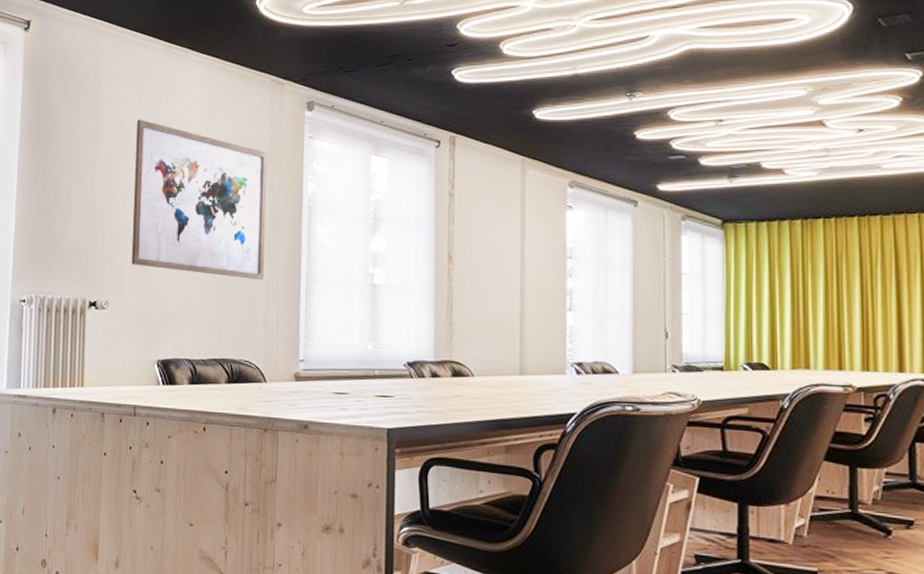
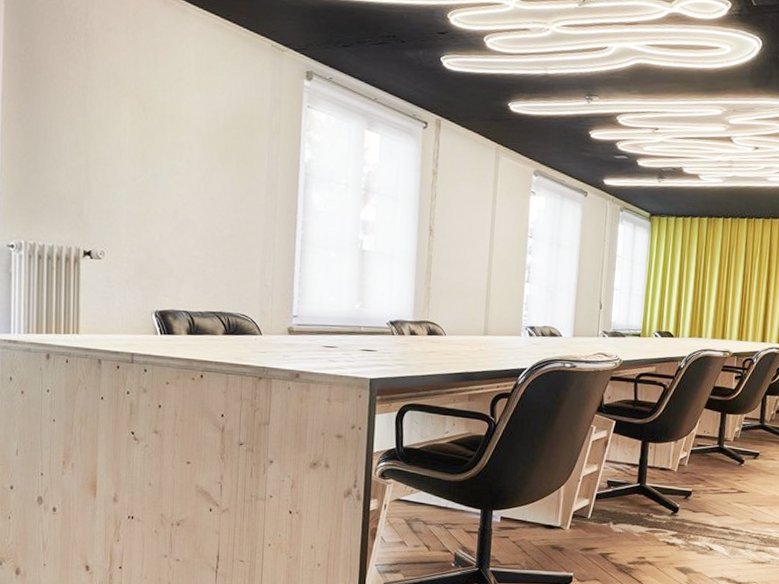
wall art: present [131,119,268,280] -> none [128,69,267,240]

